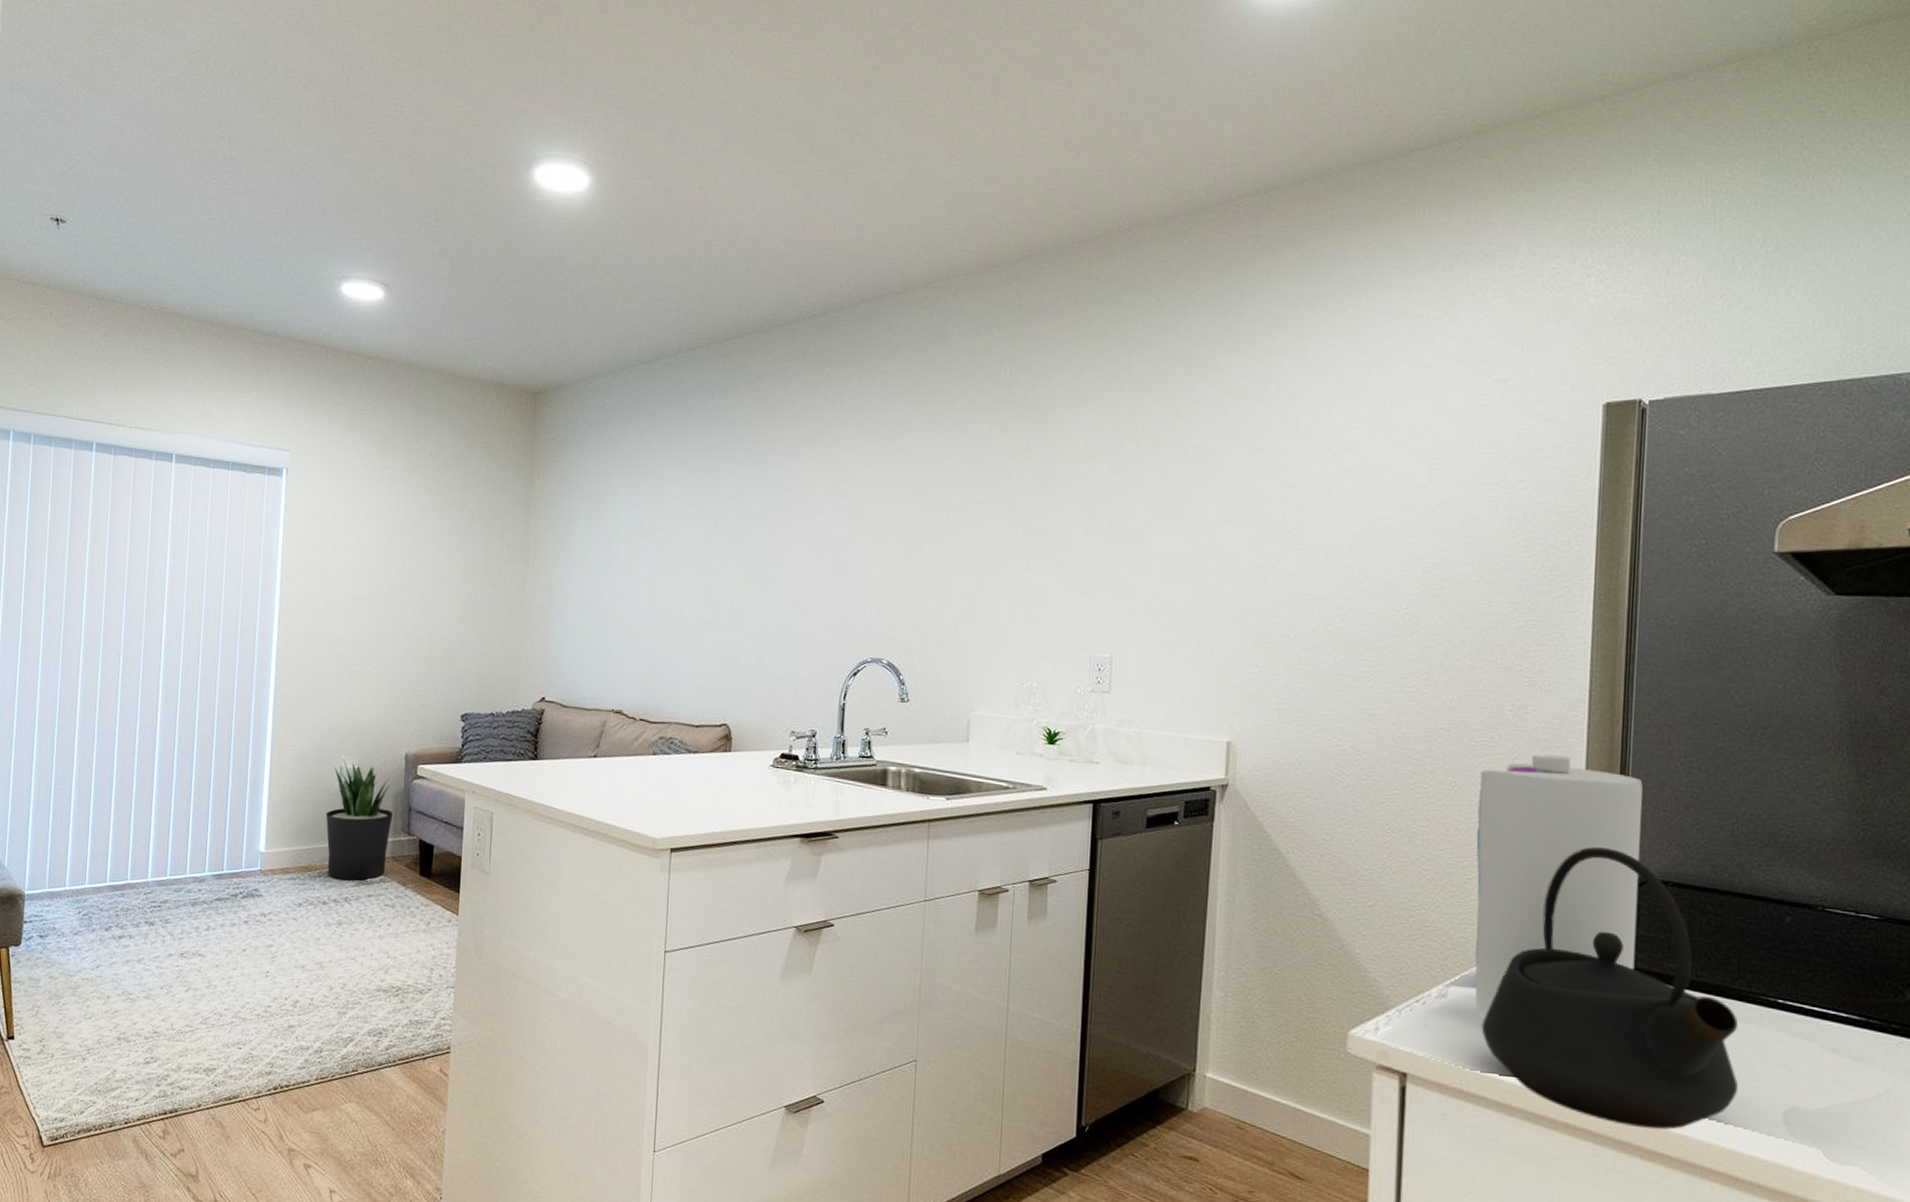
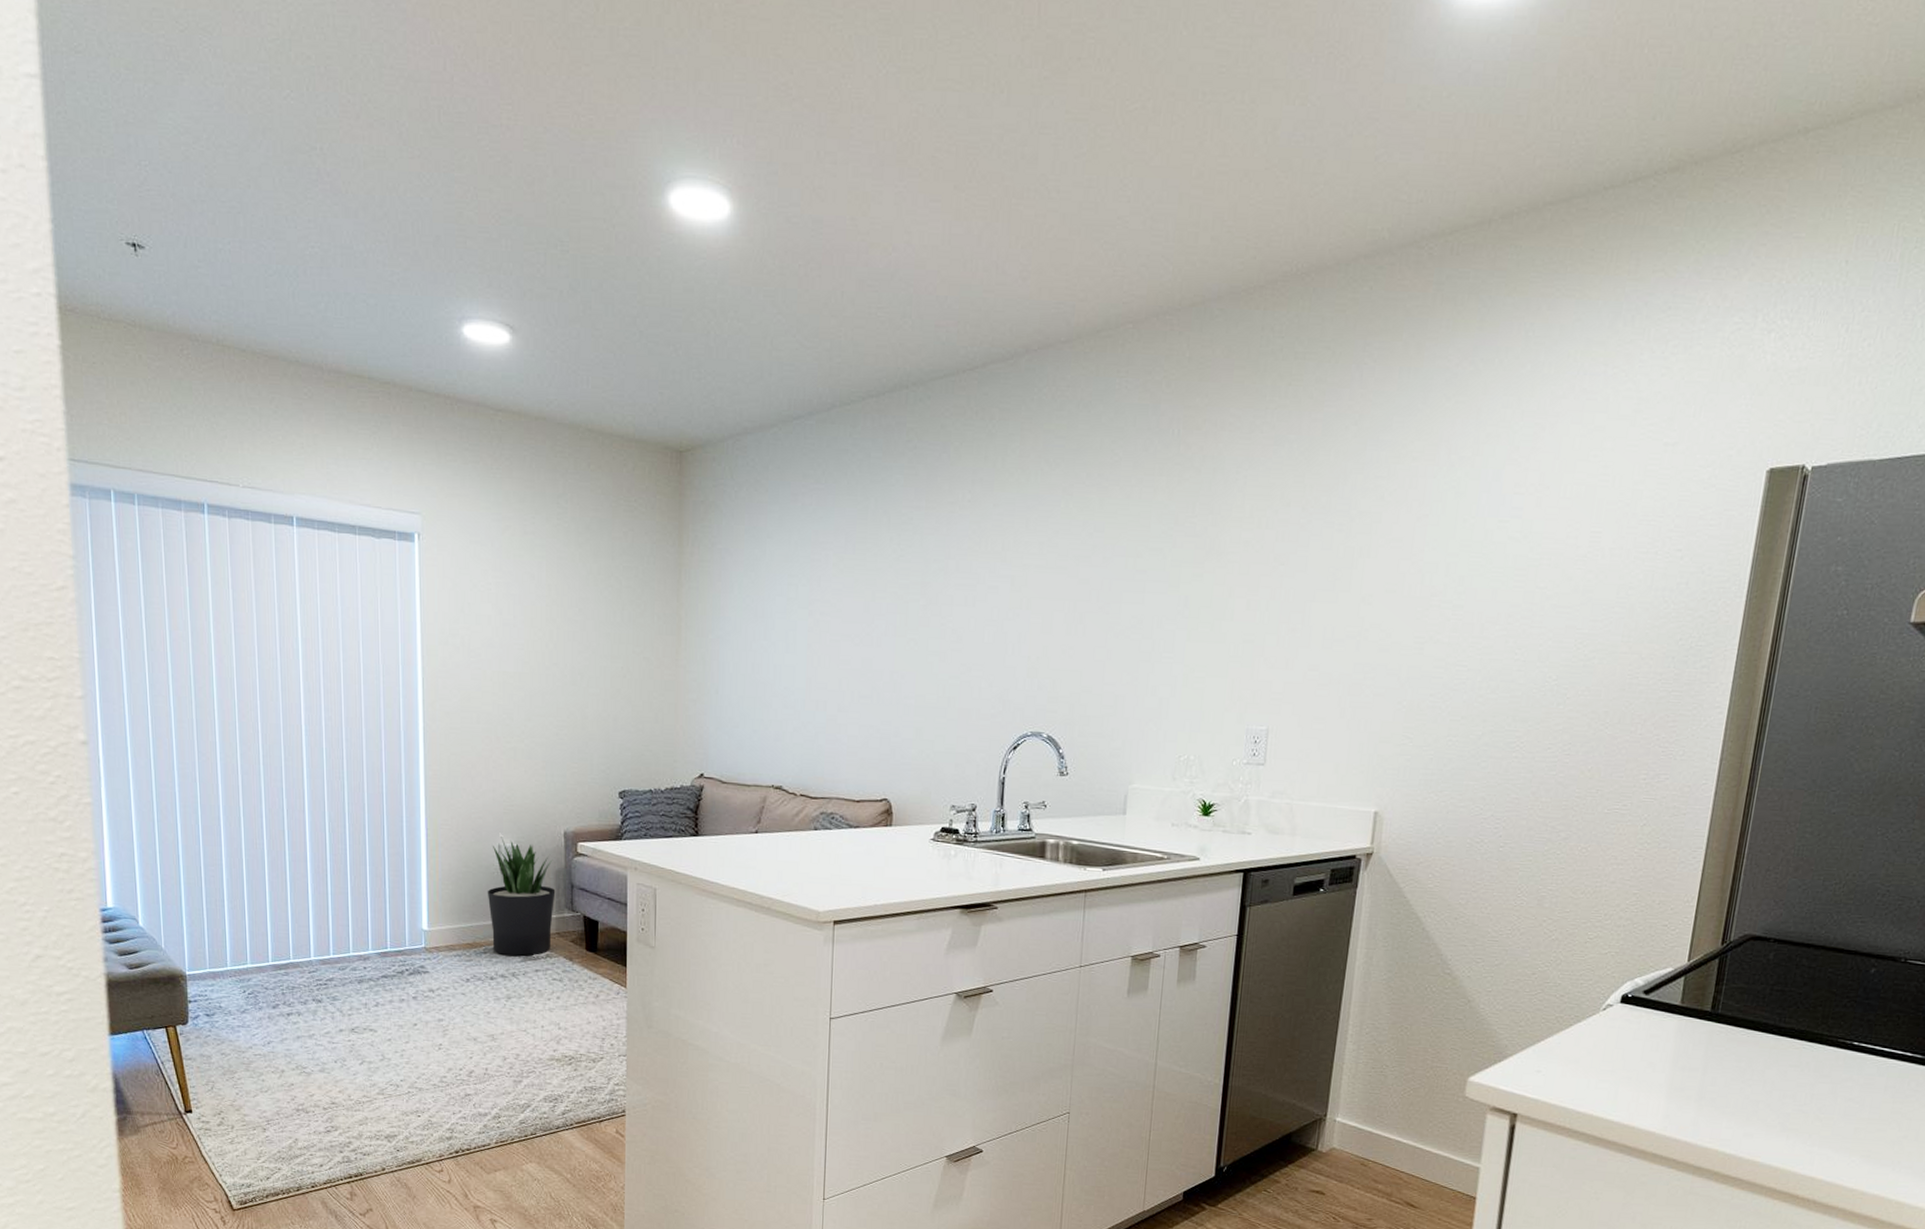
paper towel holder: present [1474,754,1643,1021] -> none [1584,820,1759,1066]
kettle: present [1481,847,1739,1130] -> none [1587,907,1816,1157]

